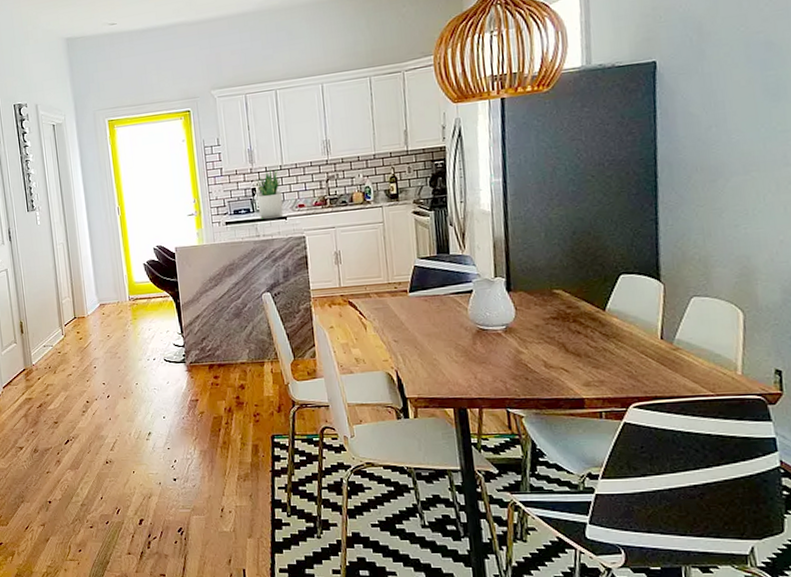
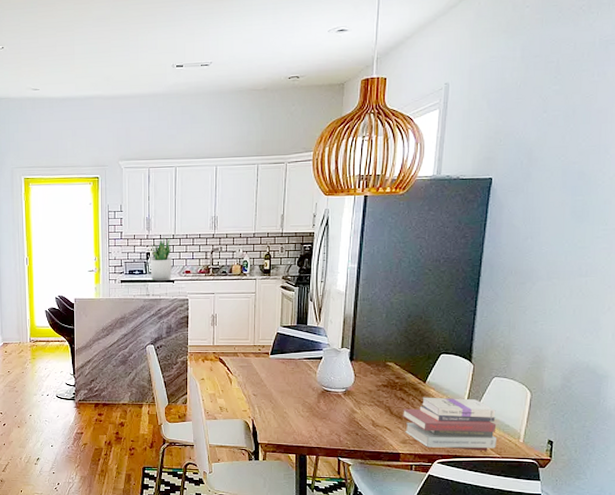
books: none [580,325,708,389] -> present [402,397,497,451]

